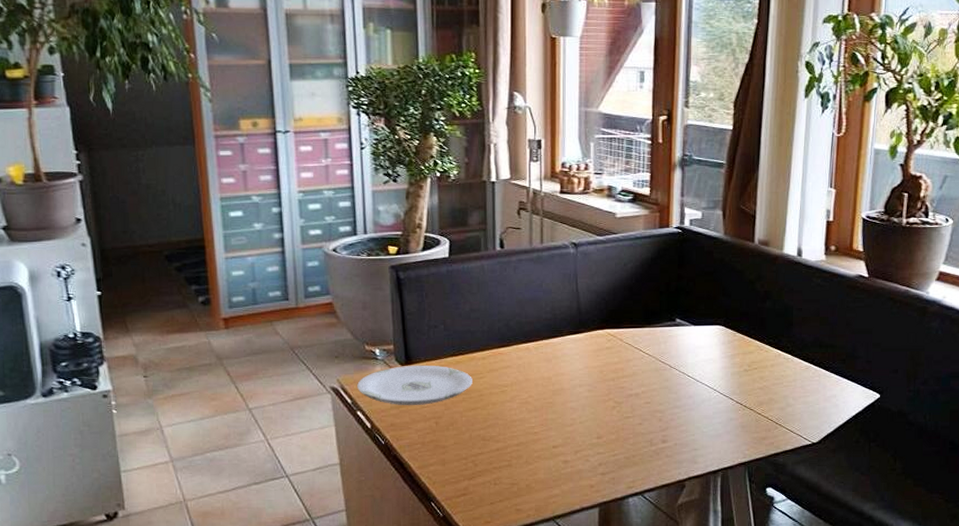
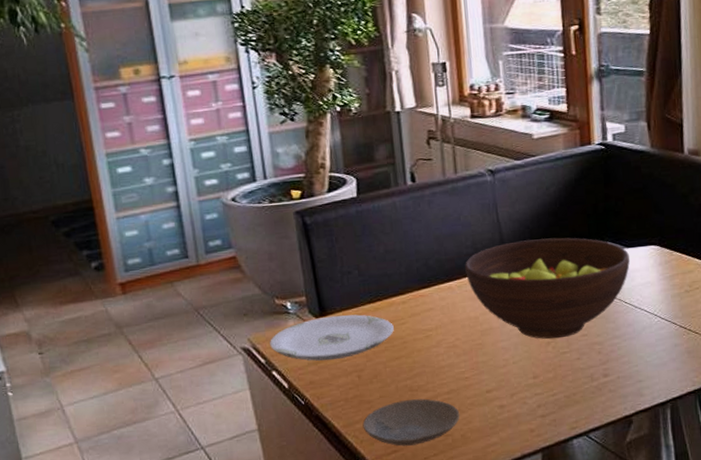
plate: none [436,448,527,490] -> present [362,398,460,446]
fruit bowl: none [543,310,695,404] -> present [465,237,630,339]

